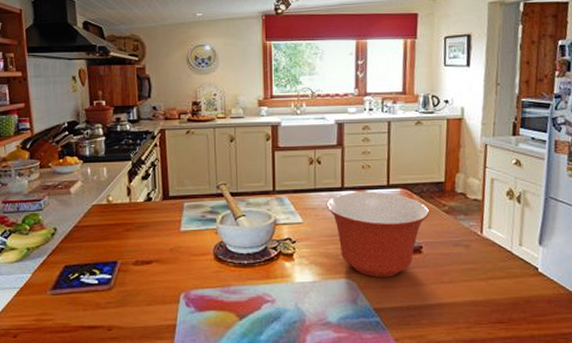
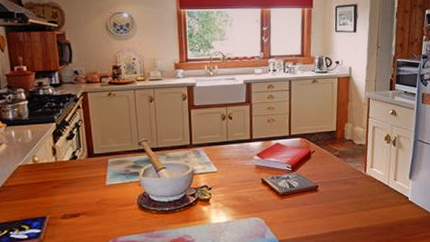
mixing bowl: present [326,191,430,277] -> none [237,141,325,214]

